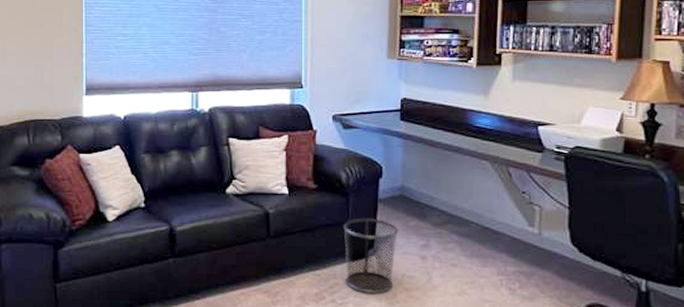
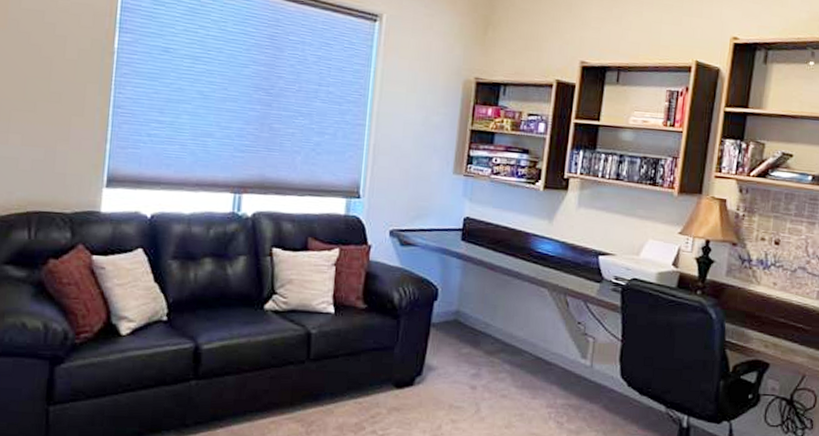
waste bin: present [343,218,399,293] -> none [389,342,450,425]

